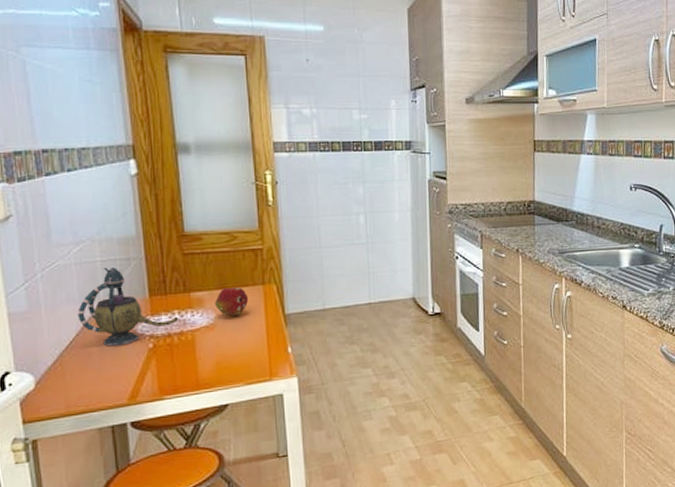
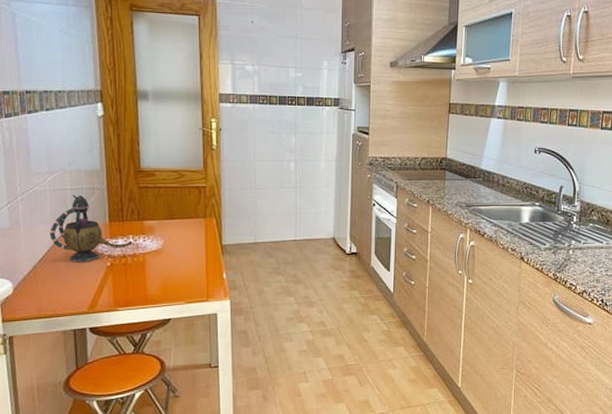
fruit: present [215,287,249,317] -> none [164,218,192,244]

